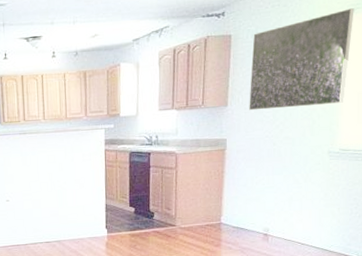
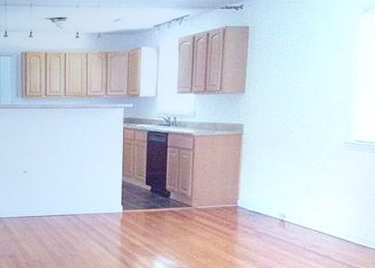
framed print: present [249,8,354,111] -> none [266,8,367,98]

